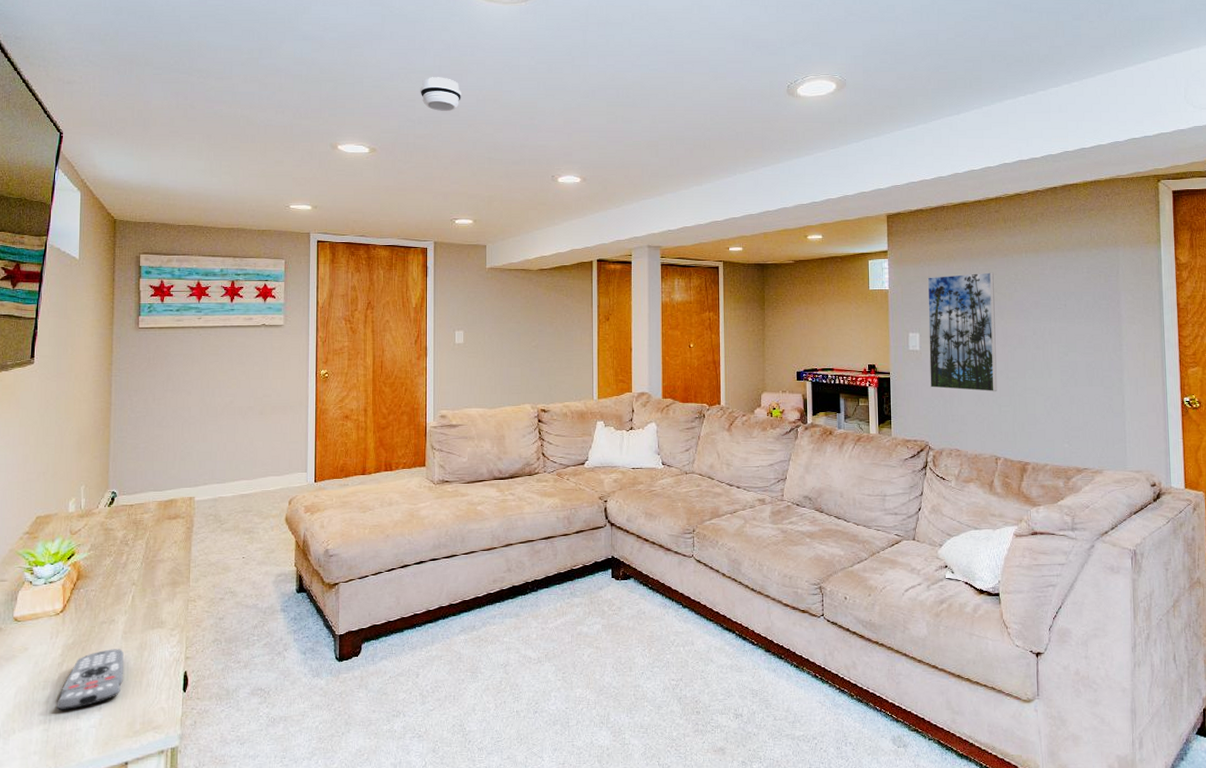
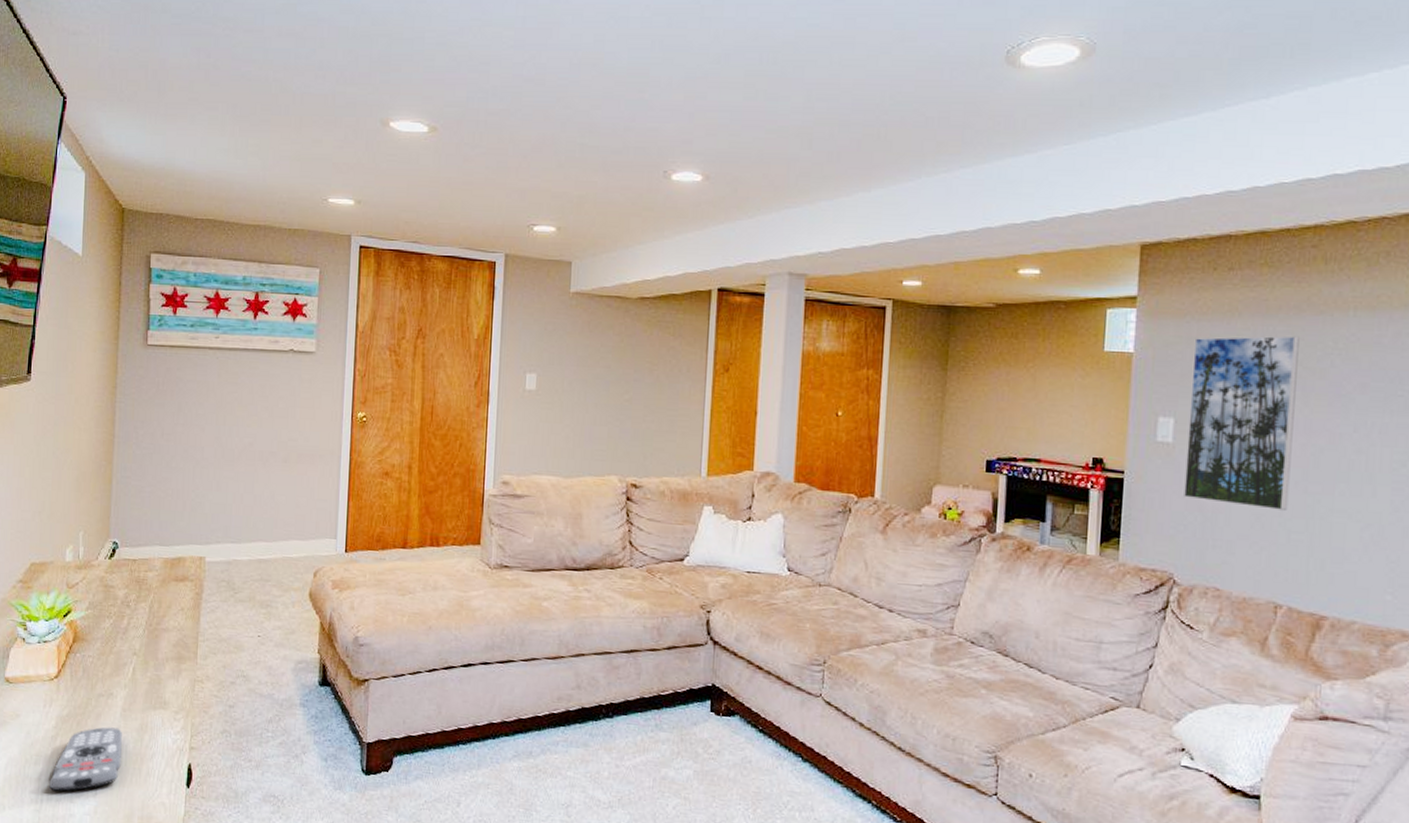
smoke detector: present [420,77,462,112] -> none [496,32,551,80]

